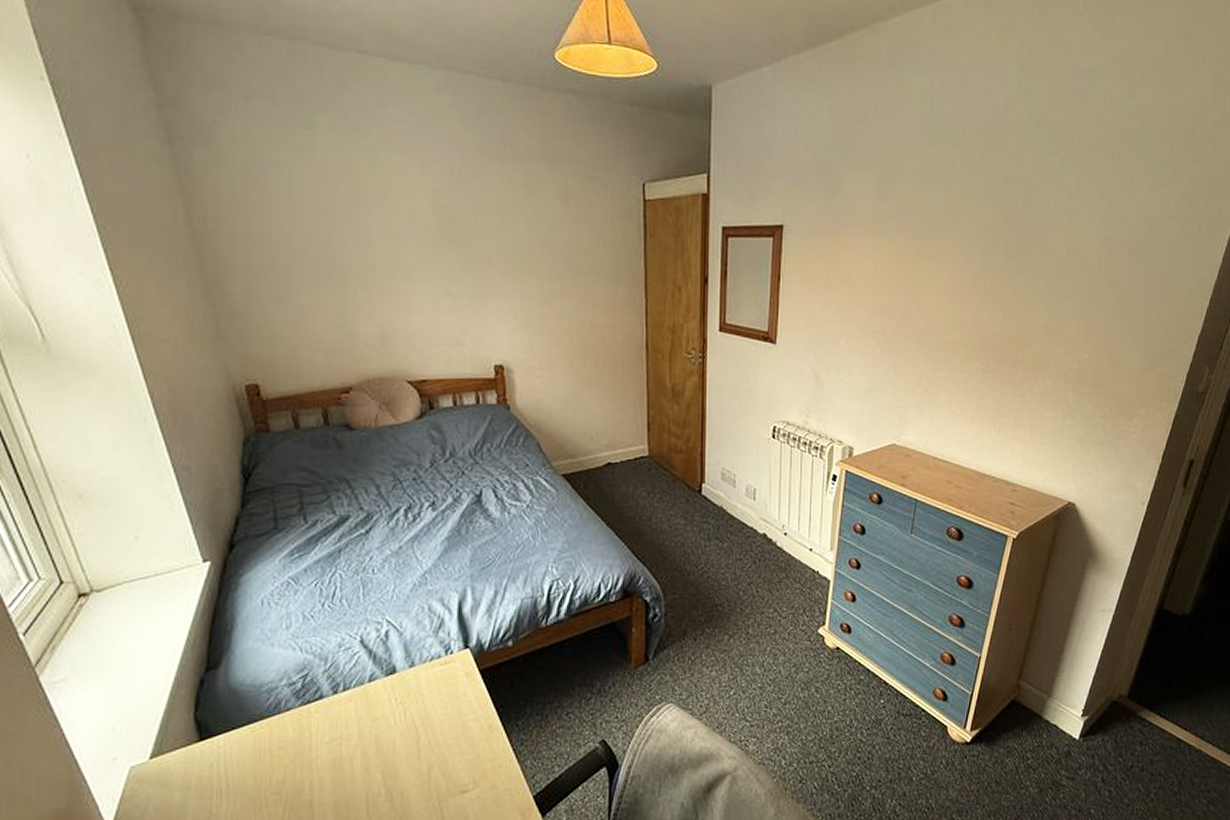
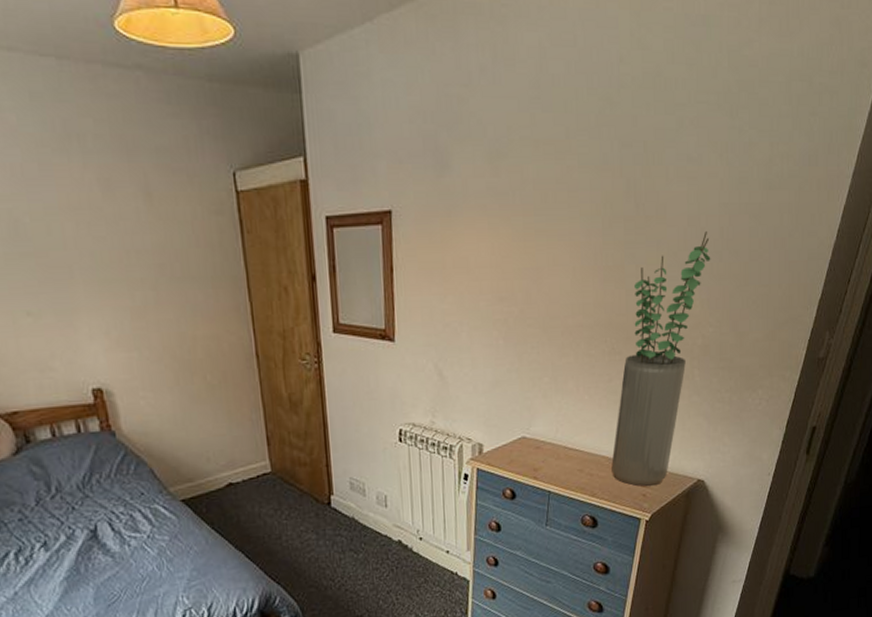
vase: none [980,263,1089,503] -> present [611,231,711,486]

